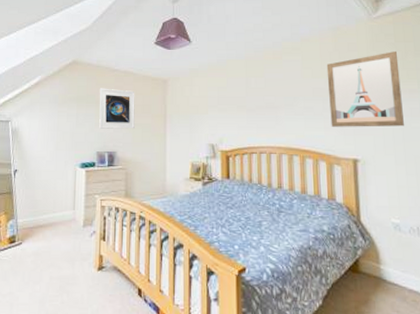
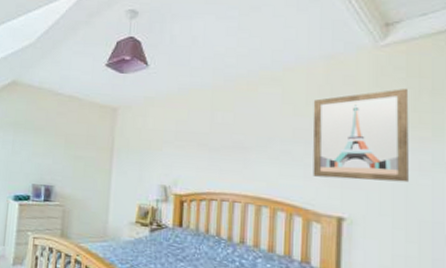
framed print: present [99,88,135,129] -> none [37,113,80,162]

